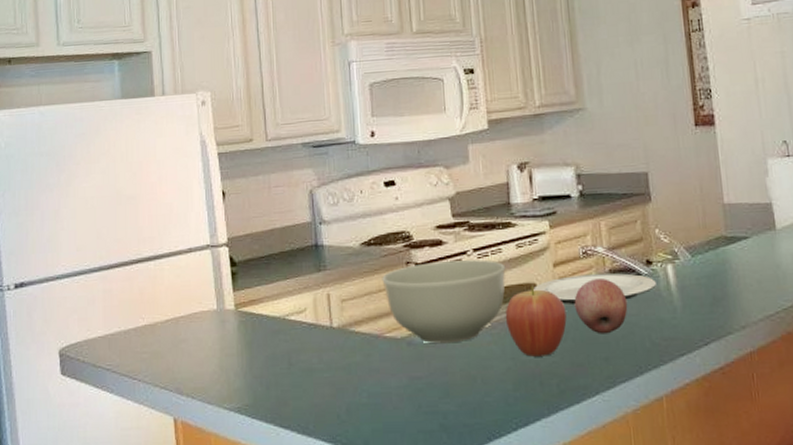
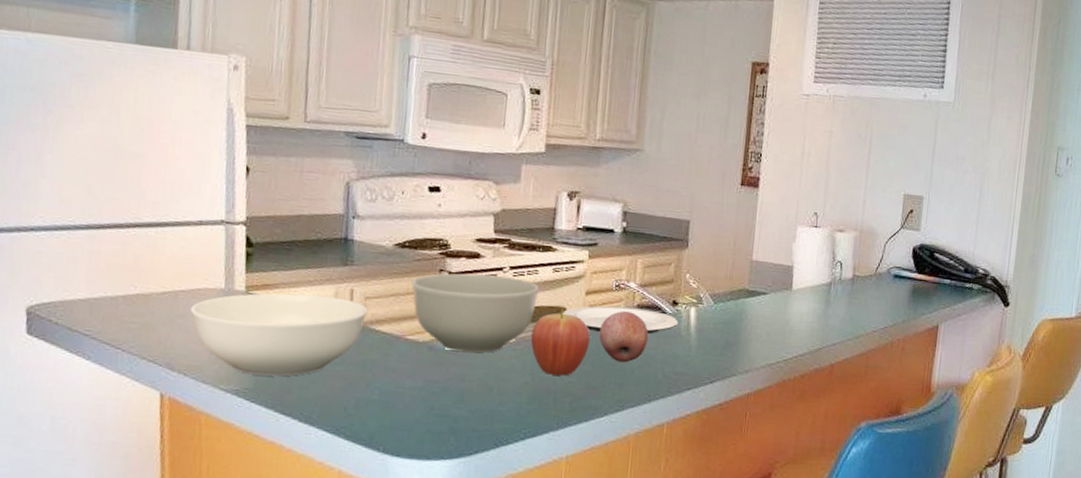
bowl: none [191,304,346,391] -> present [191,293,369,377]

